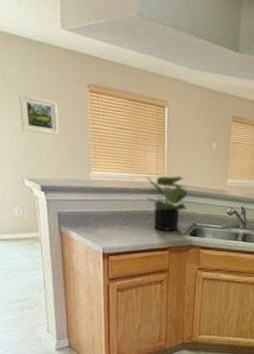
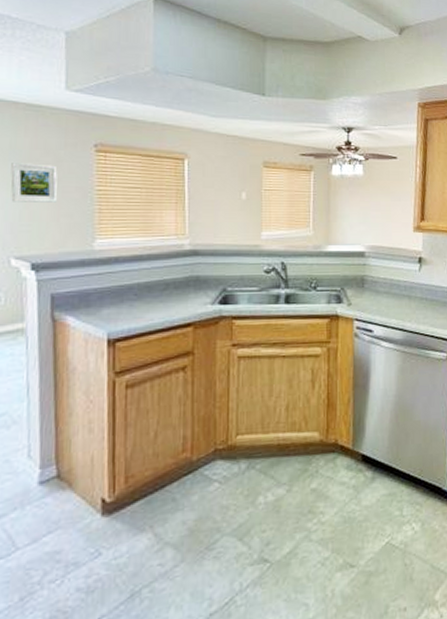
potted plant: present [139,175,187,232] -> none [154,234,214,303]

